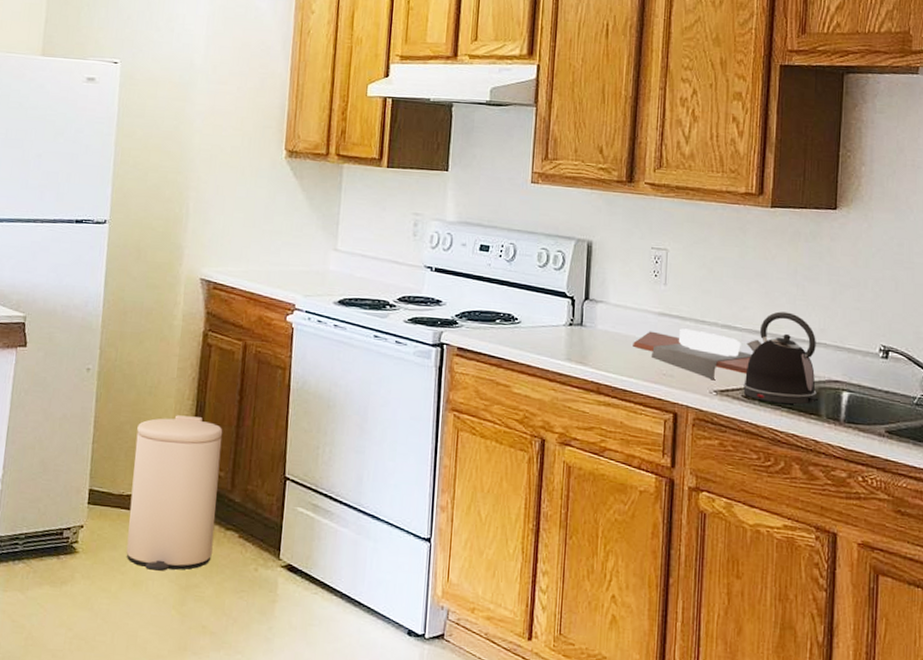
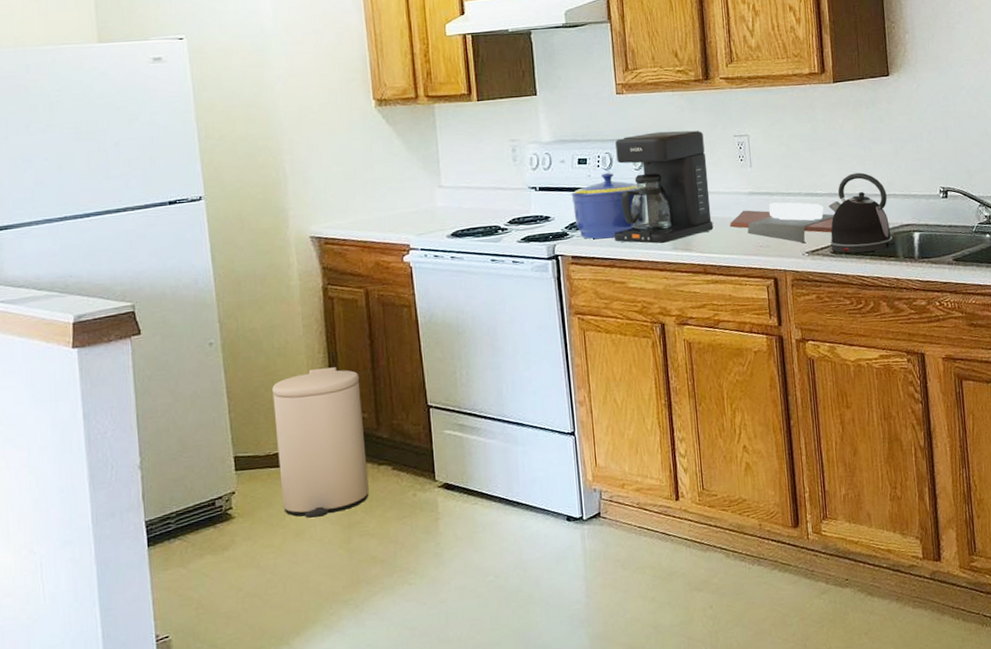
cooking pot: none [467,264,538,336] -> present [571,172,637,239]
coffee maker: none [505,229,618,352] -> present [613,130,714,244]

